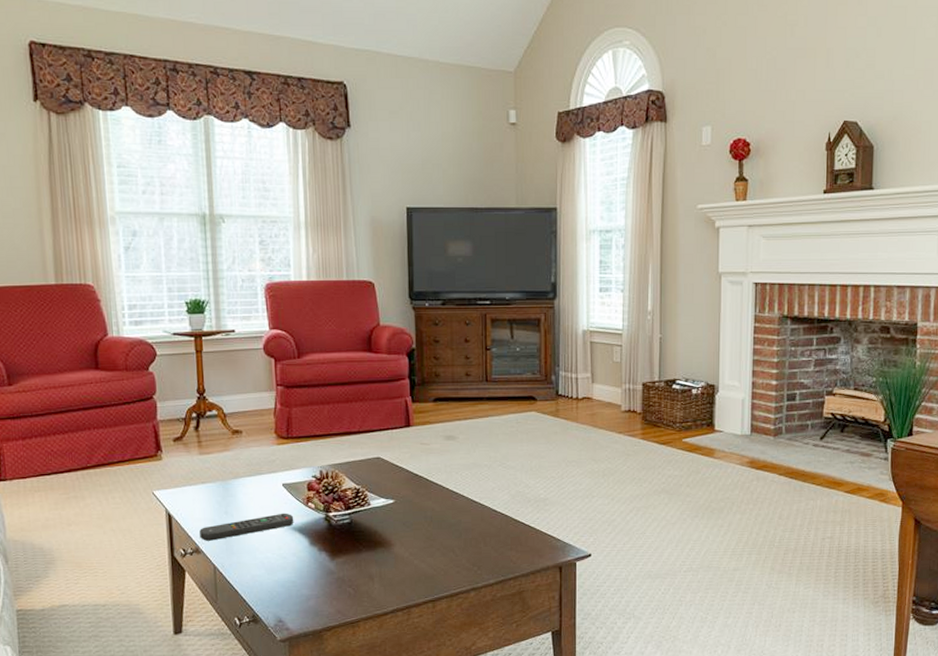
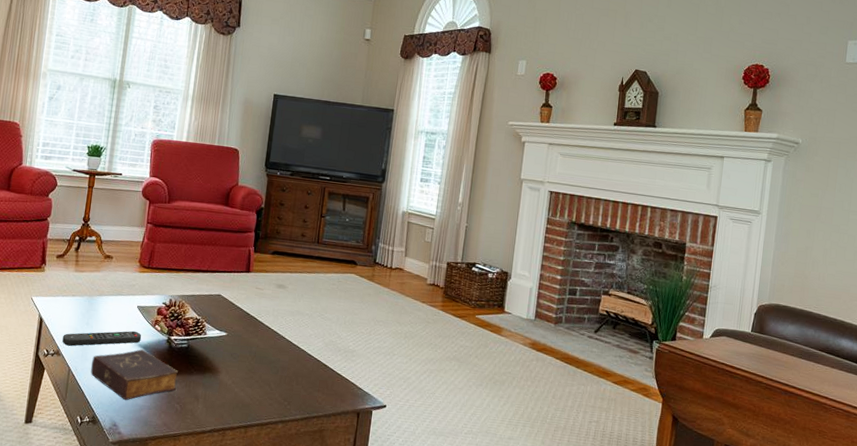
book: none [240,532,345,593] -> present [90,349,178,401]

